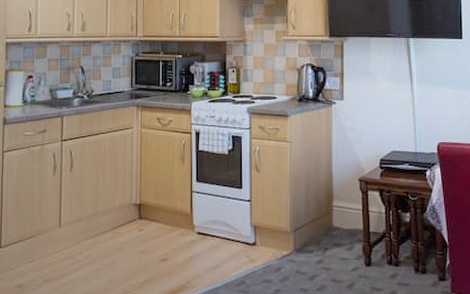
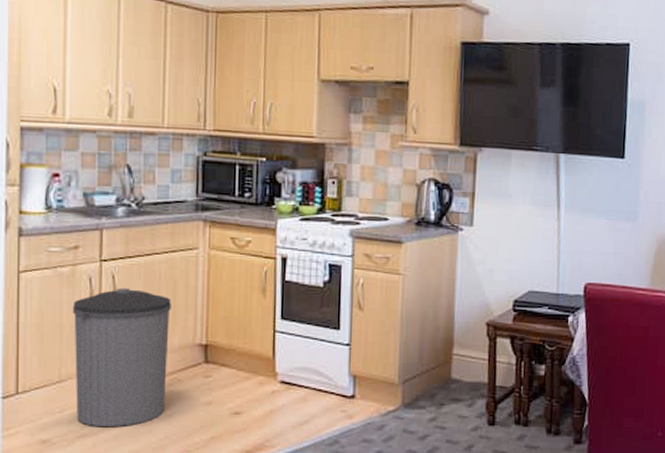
trash can: none [41,161,114,273] -> present [72,287,171,426]

